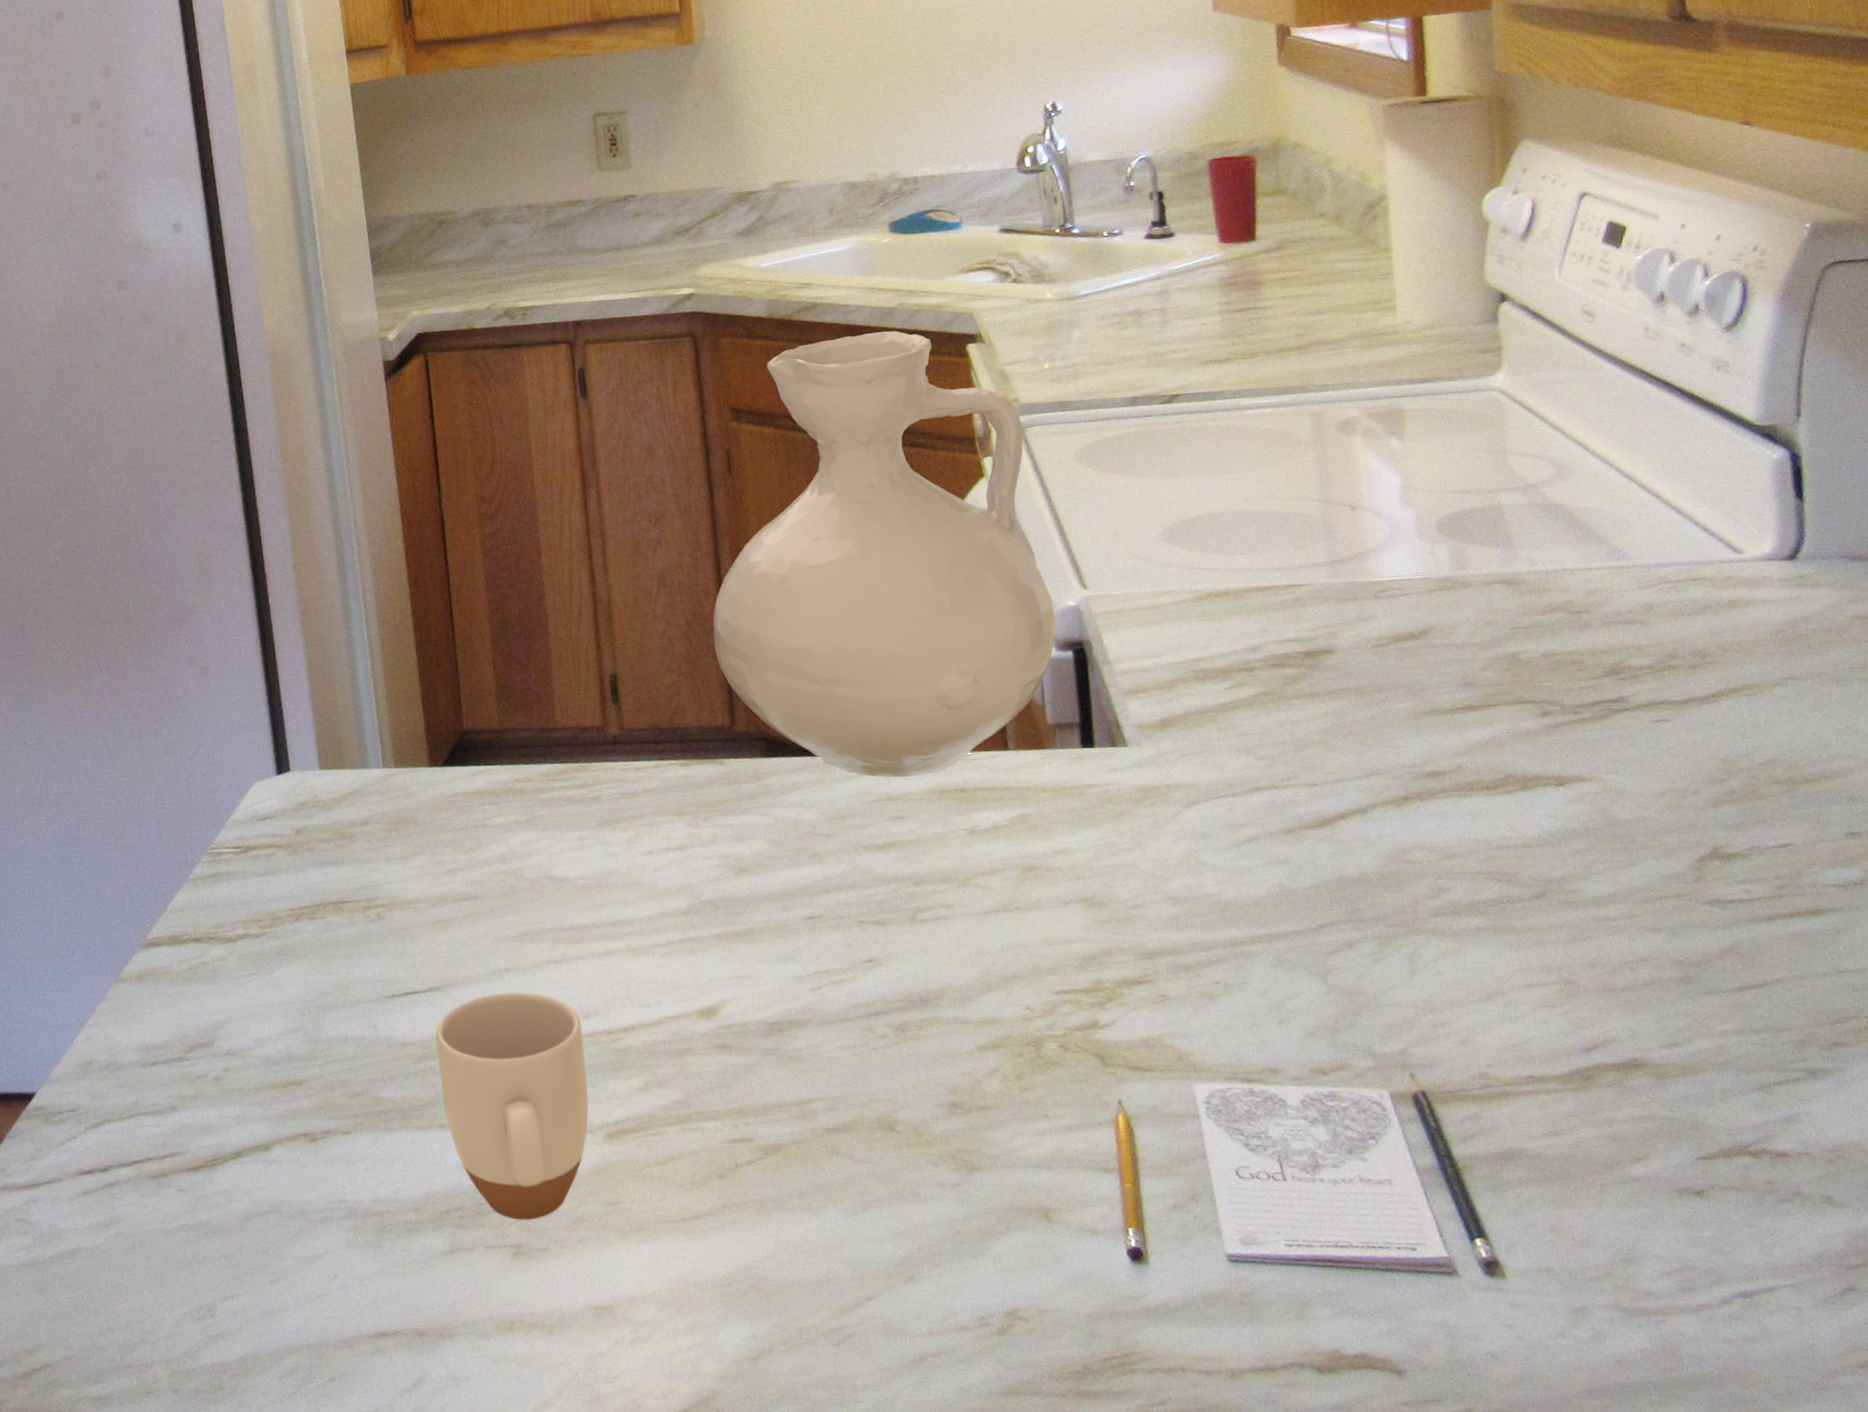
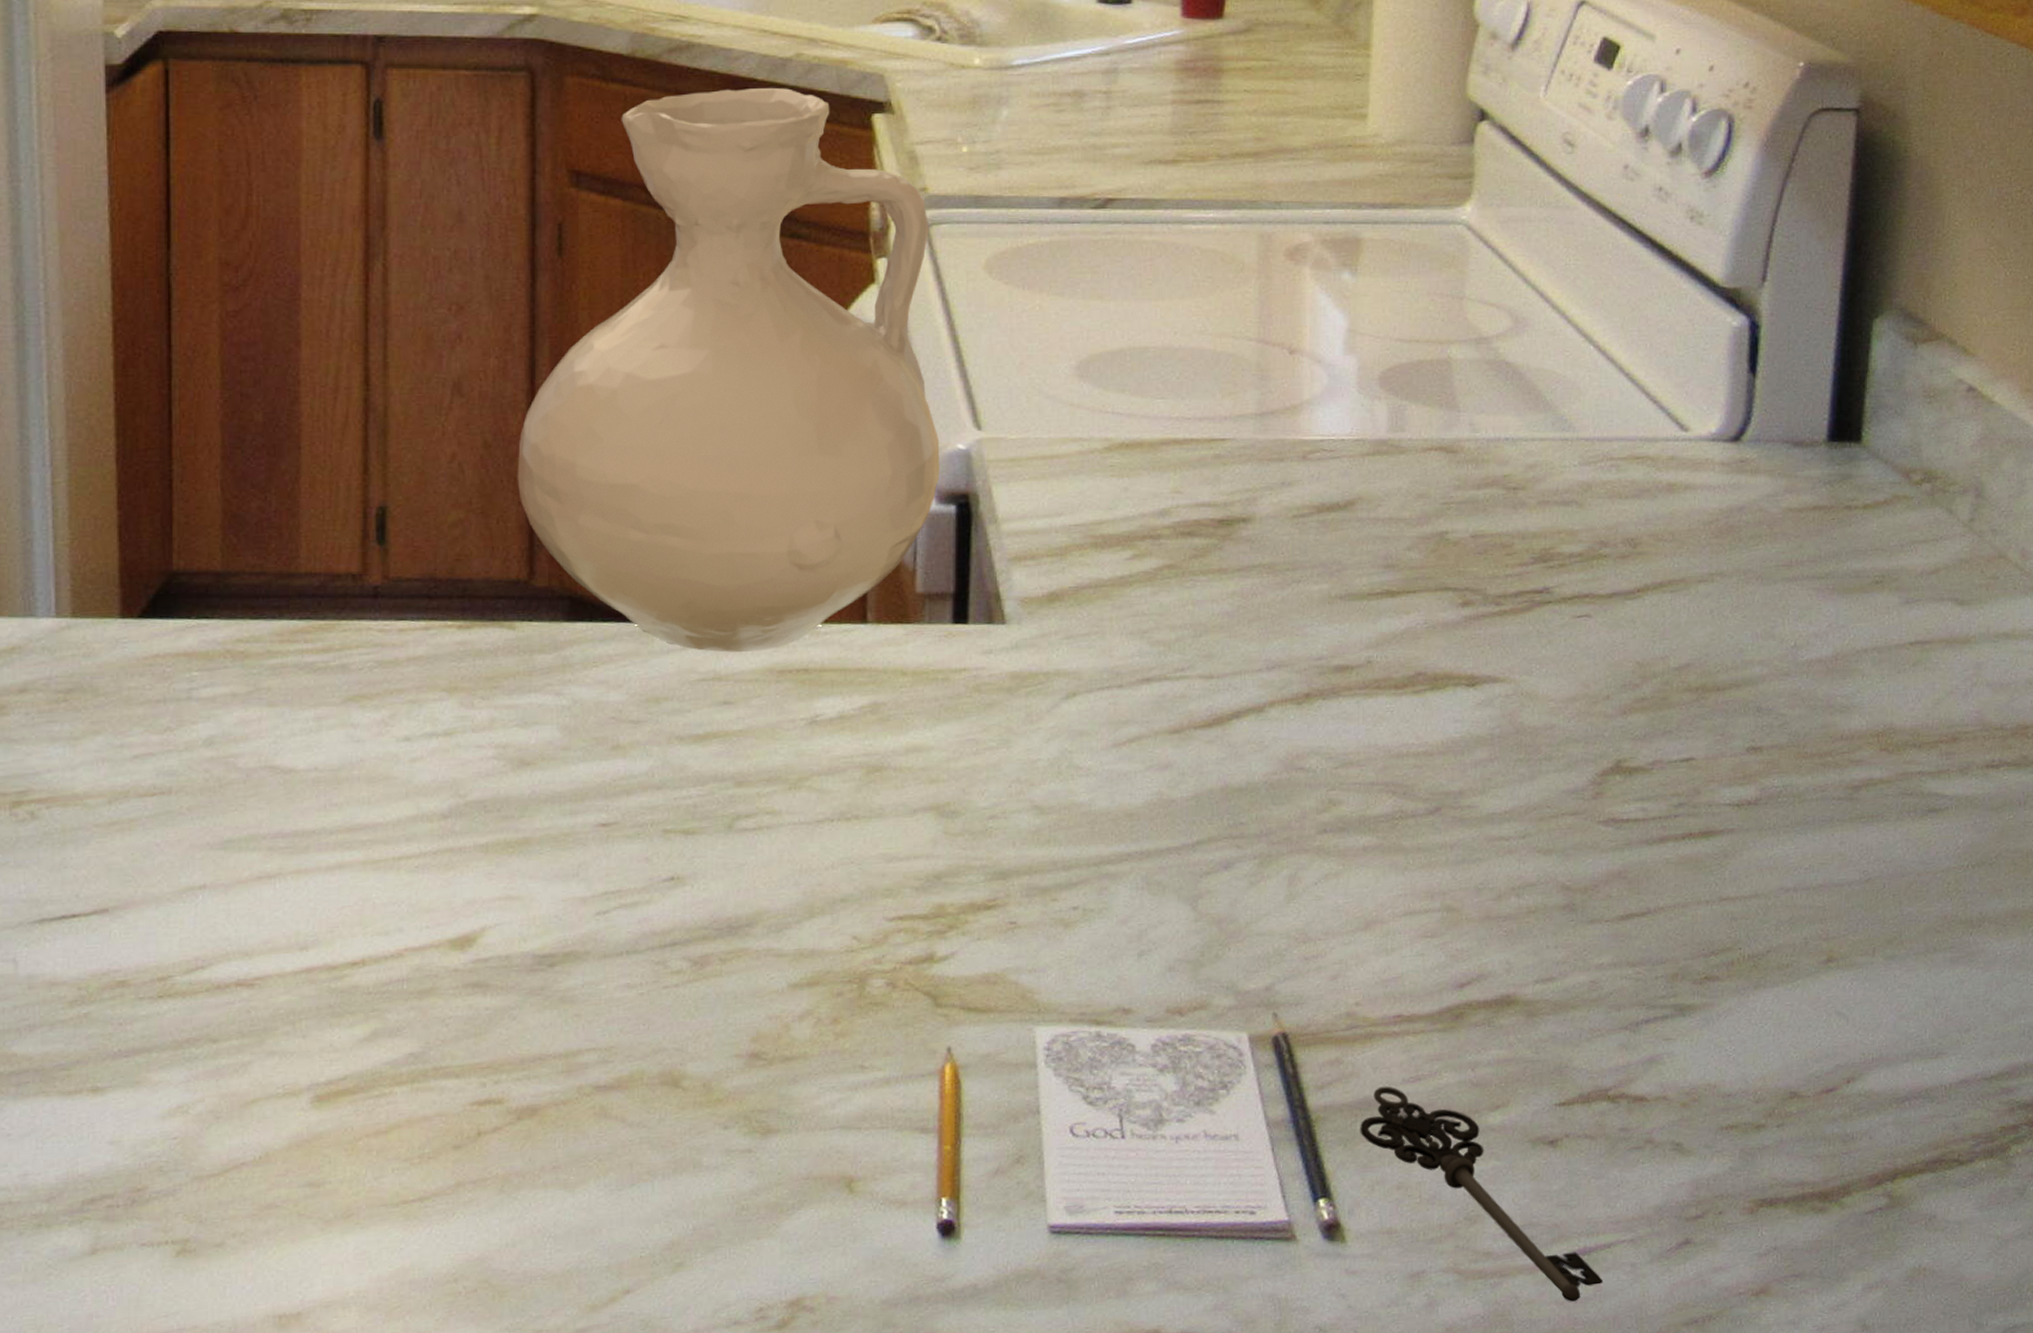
mug: present [435,991,589,1221] -> none [96,915,297,1209]
key: none [1506,1139,1769,1341] -> present [1360,1086,1603,1302]

